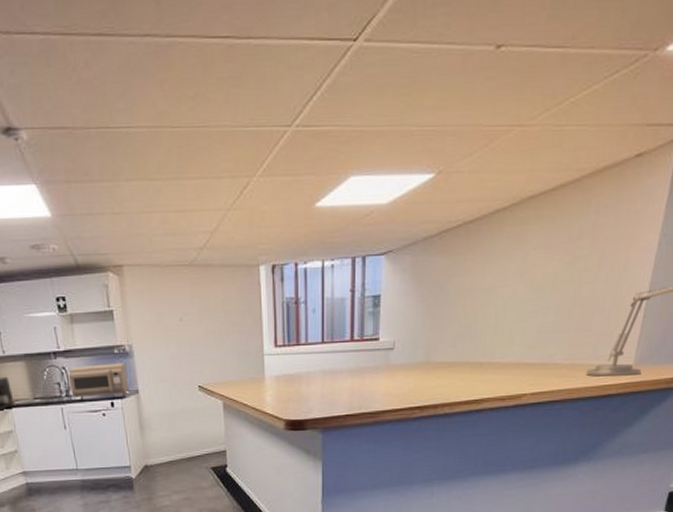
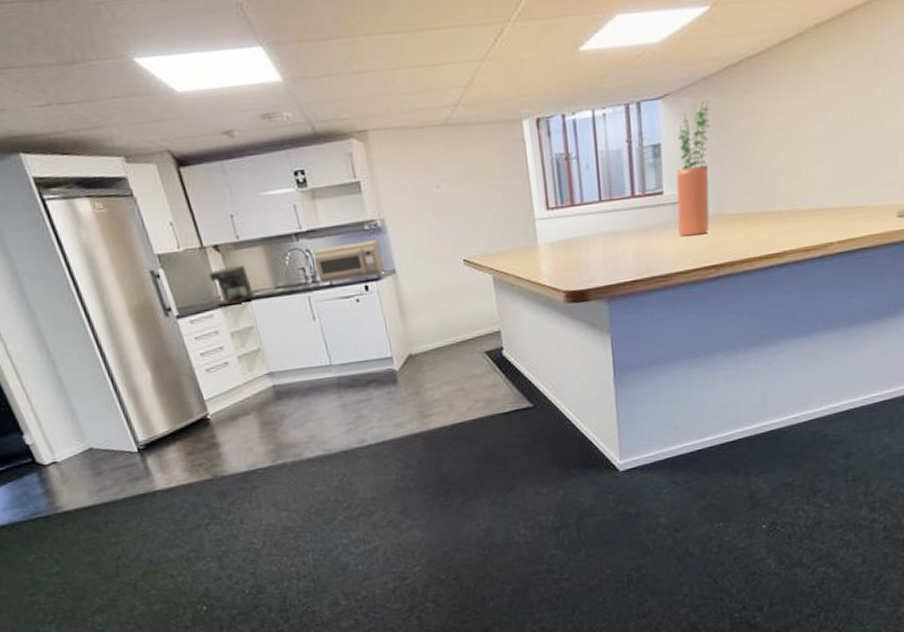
vase: none [390,259,428,379] -> present [676,100,711,237]

